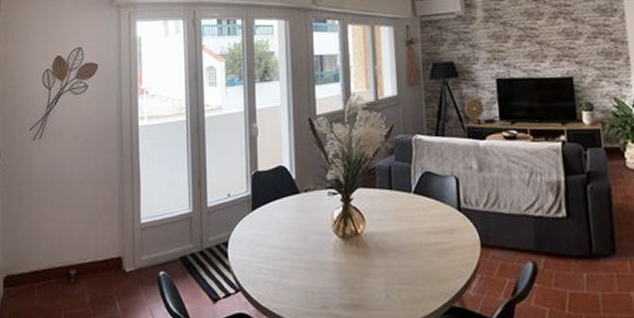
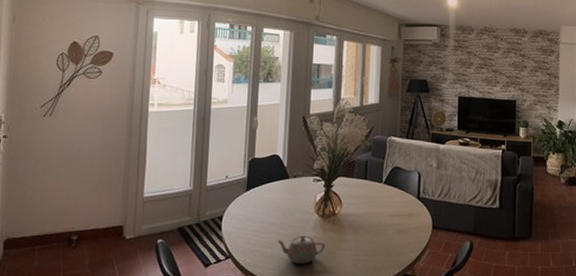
teapot: none [293,260,349,297] -> present [277,234,325,265]

